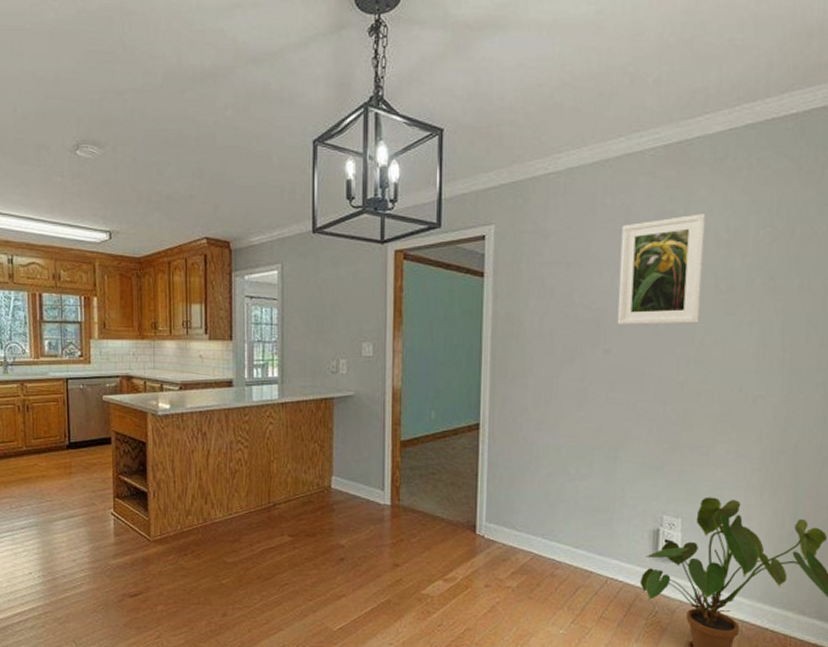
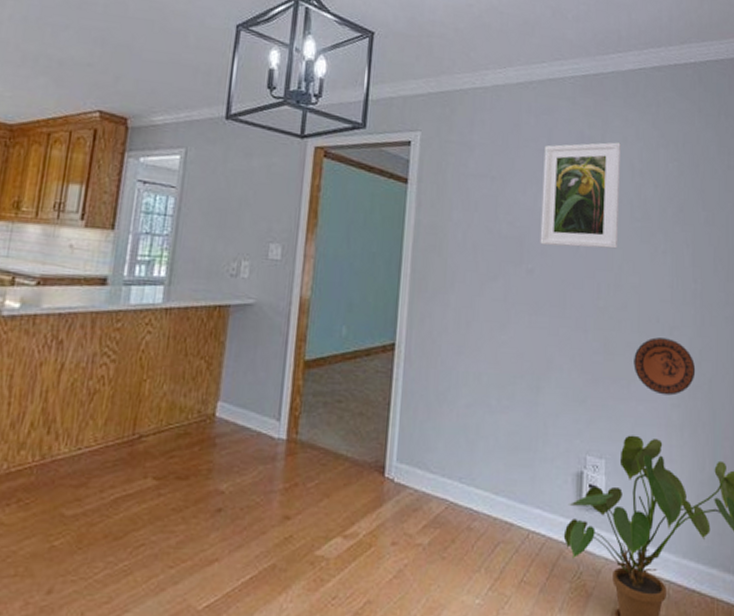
decorative plate: none [713,407,780,461] -> present [633,337,696,396]

